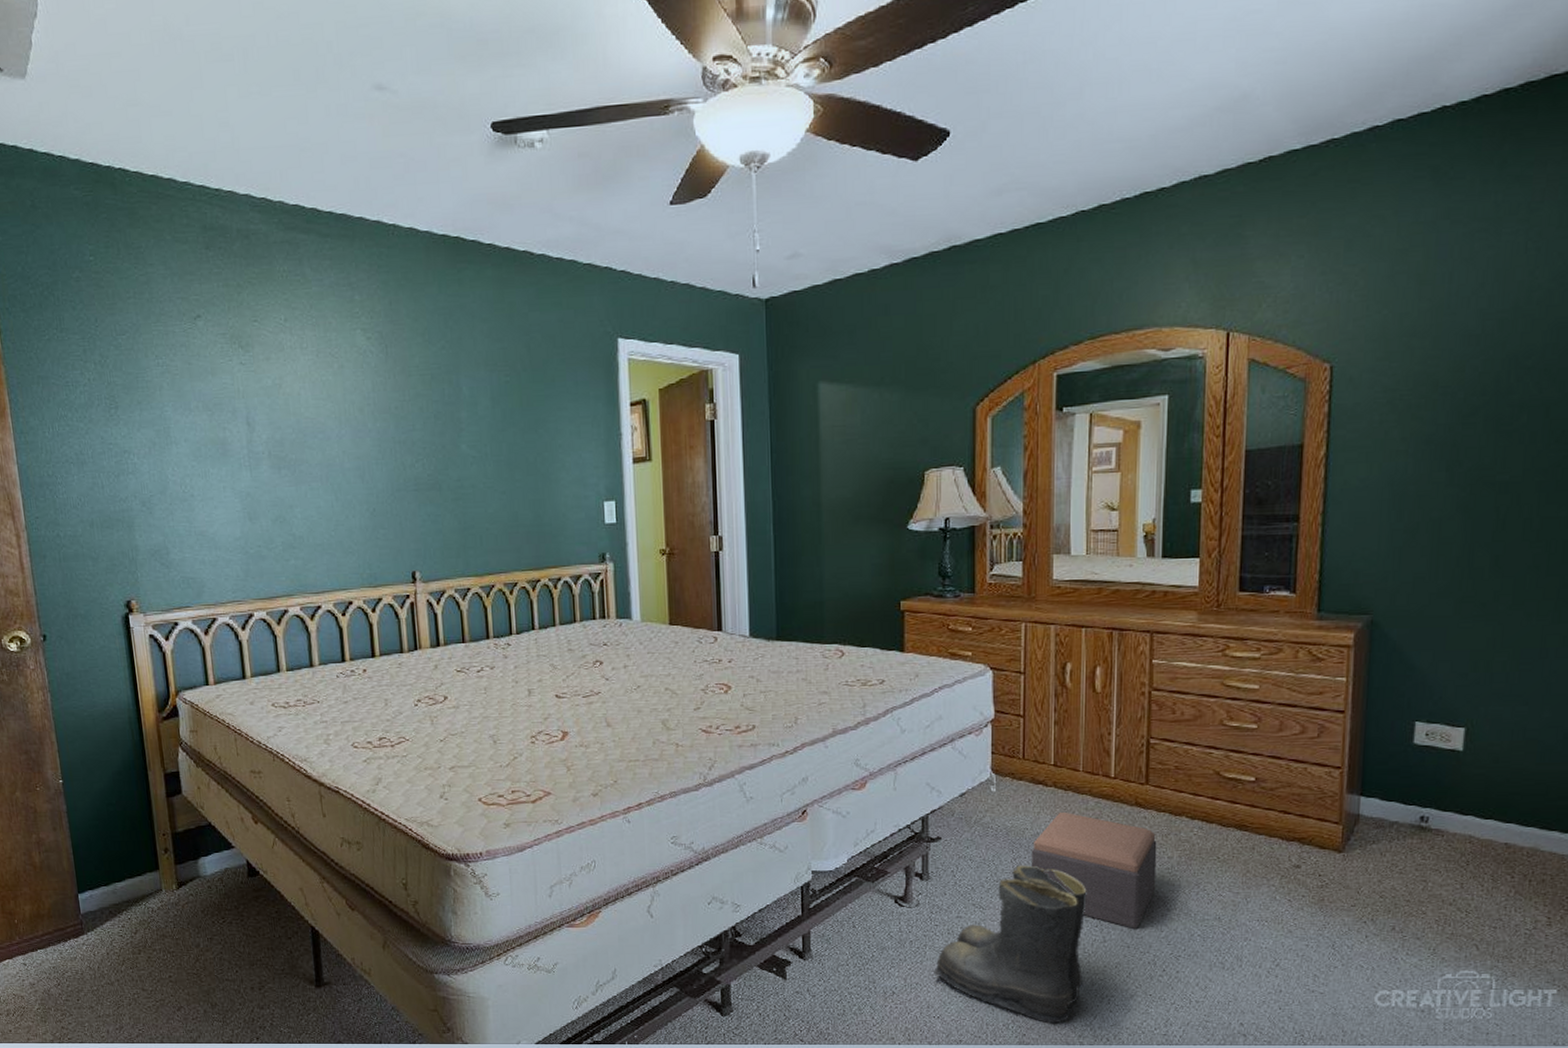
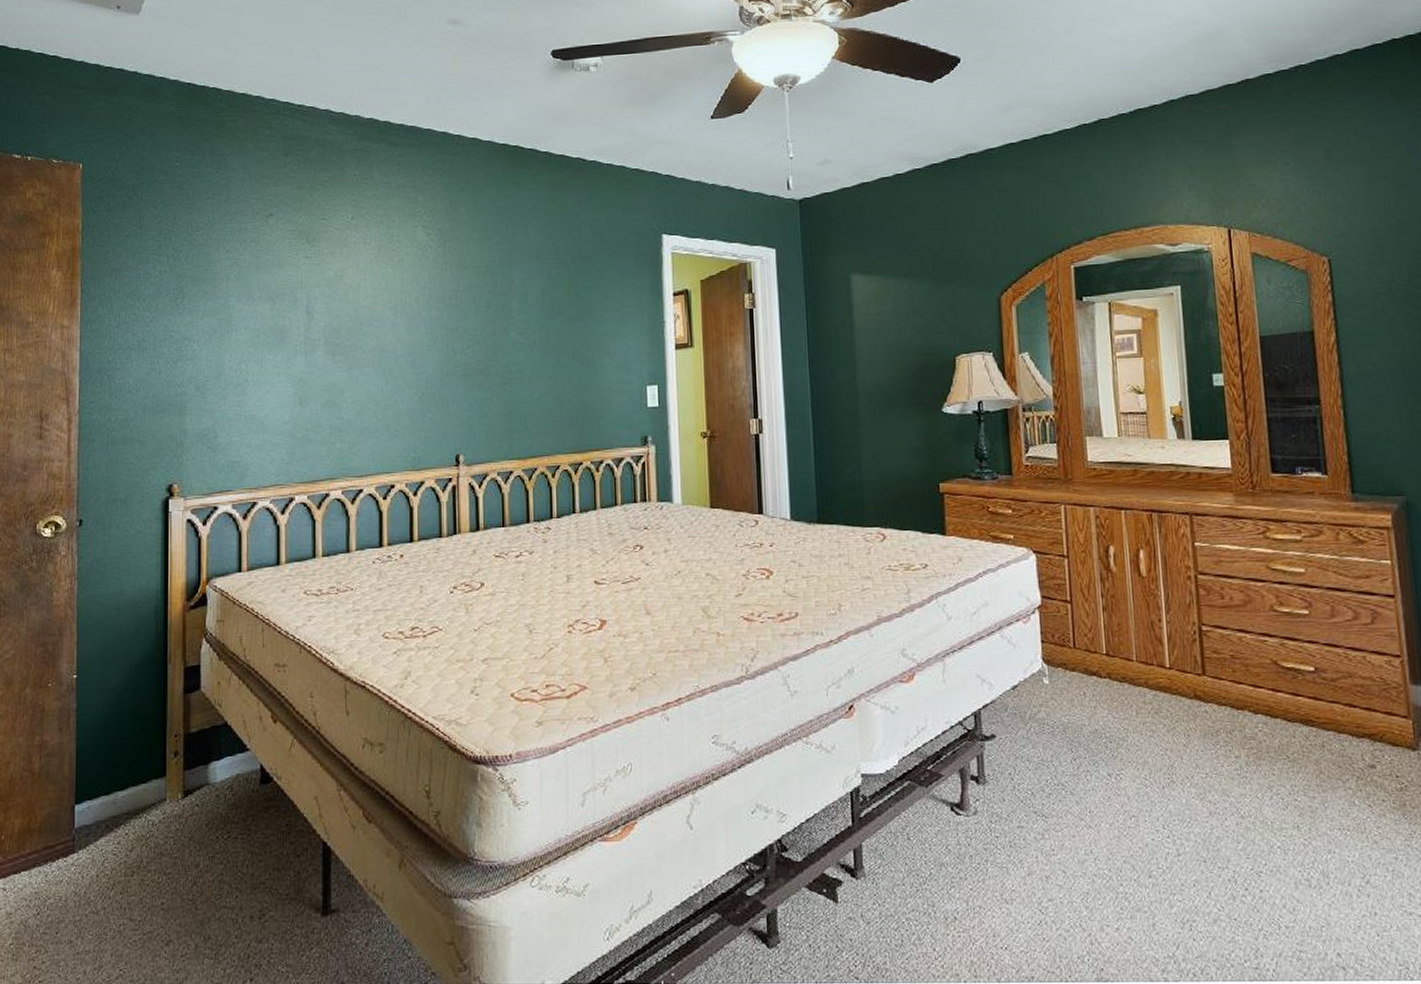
boots: present [934,865,1087,1024] -> none [997,766,1161,955]
footstool: present [1030,811,1157,930] -> none [1091,705,1227,841]

